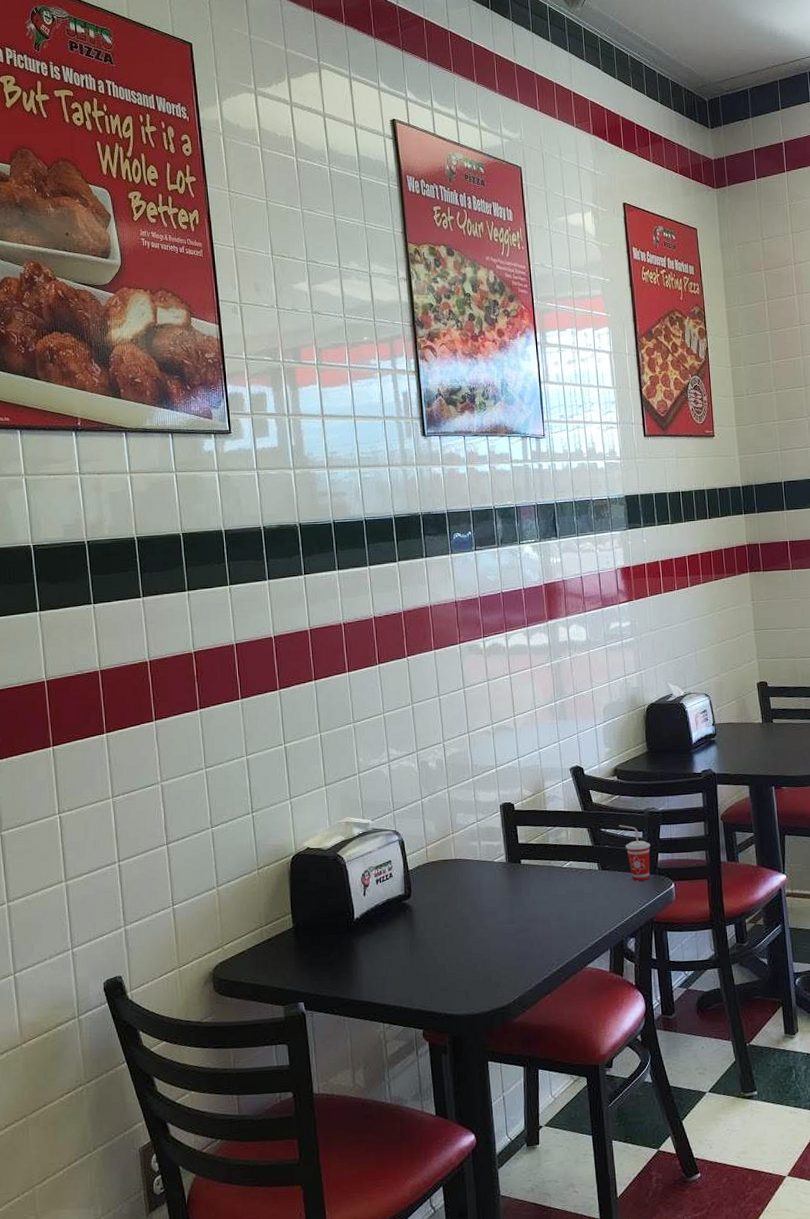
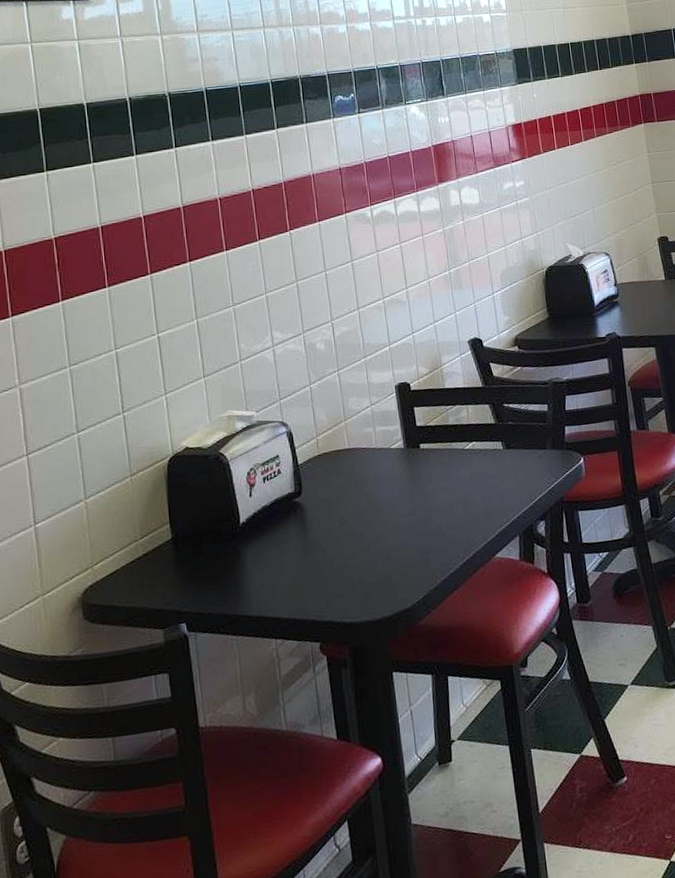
beverage cup: present [618,825,650,881] -> none [522,398,558,459]

